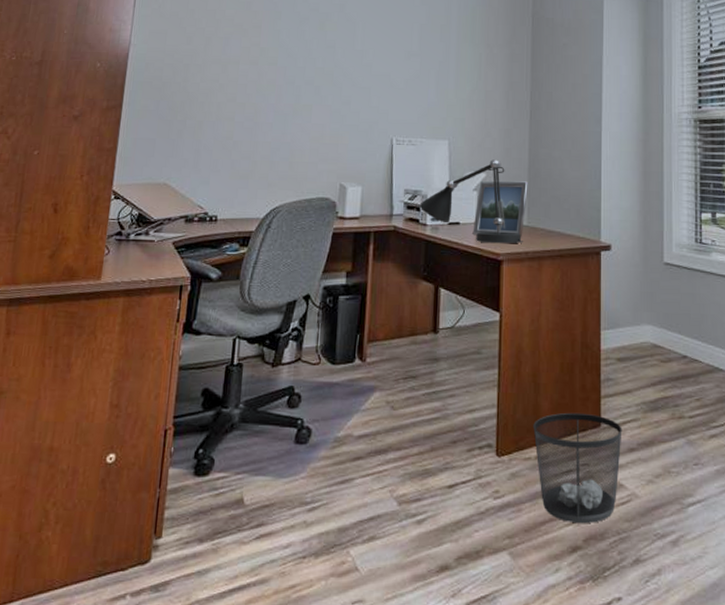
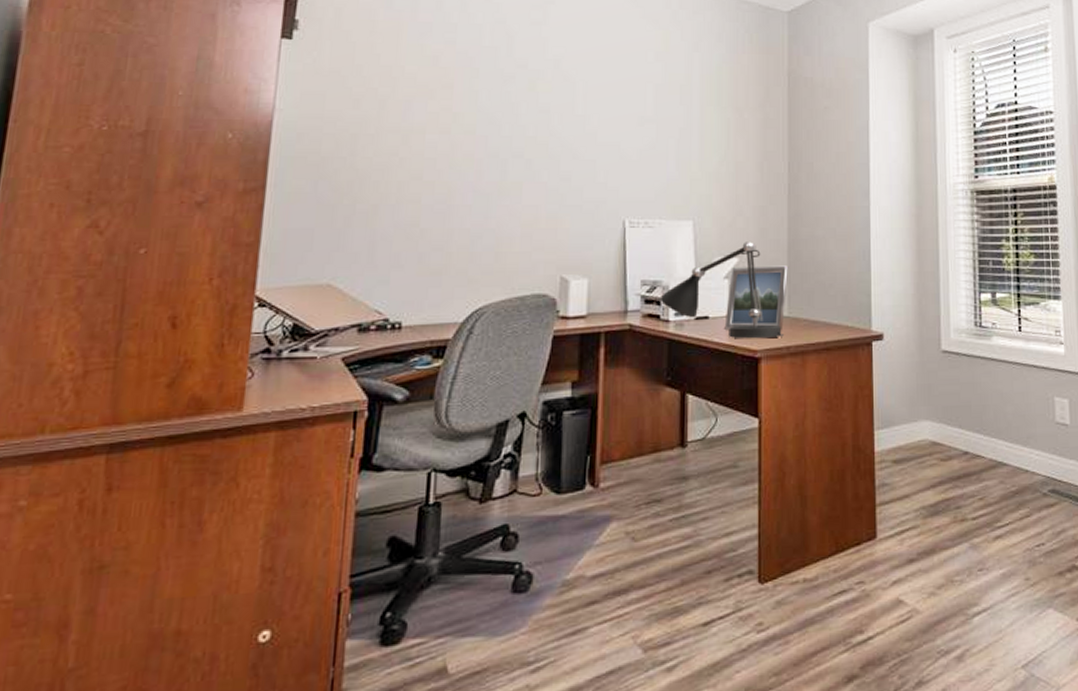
waste bin: present [533,412,622,523] -> none [800,524,901,649]

